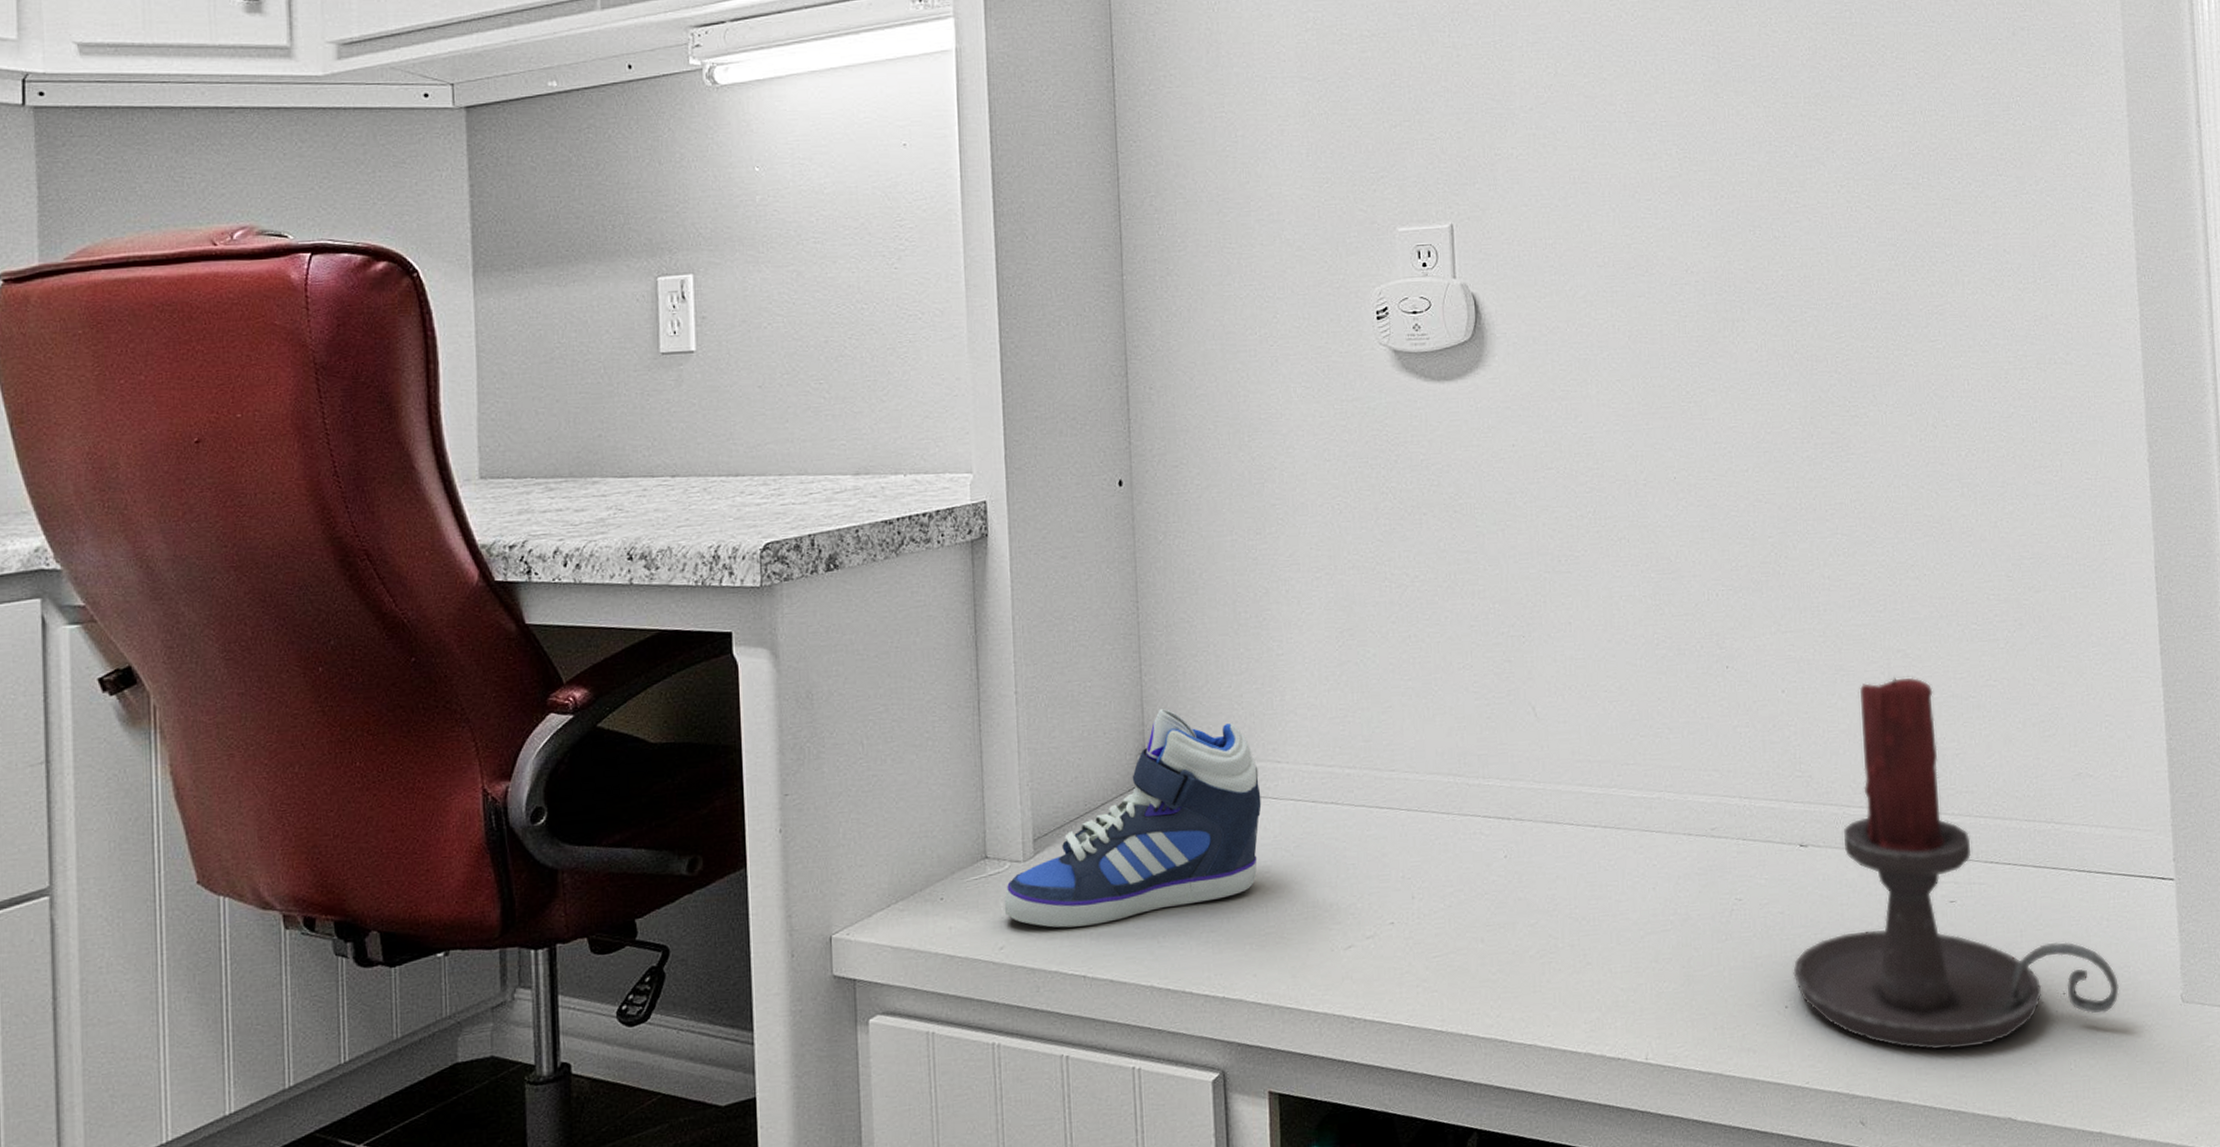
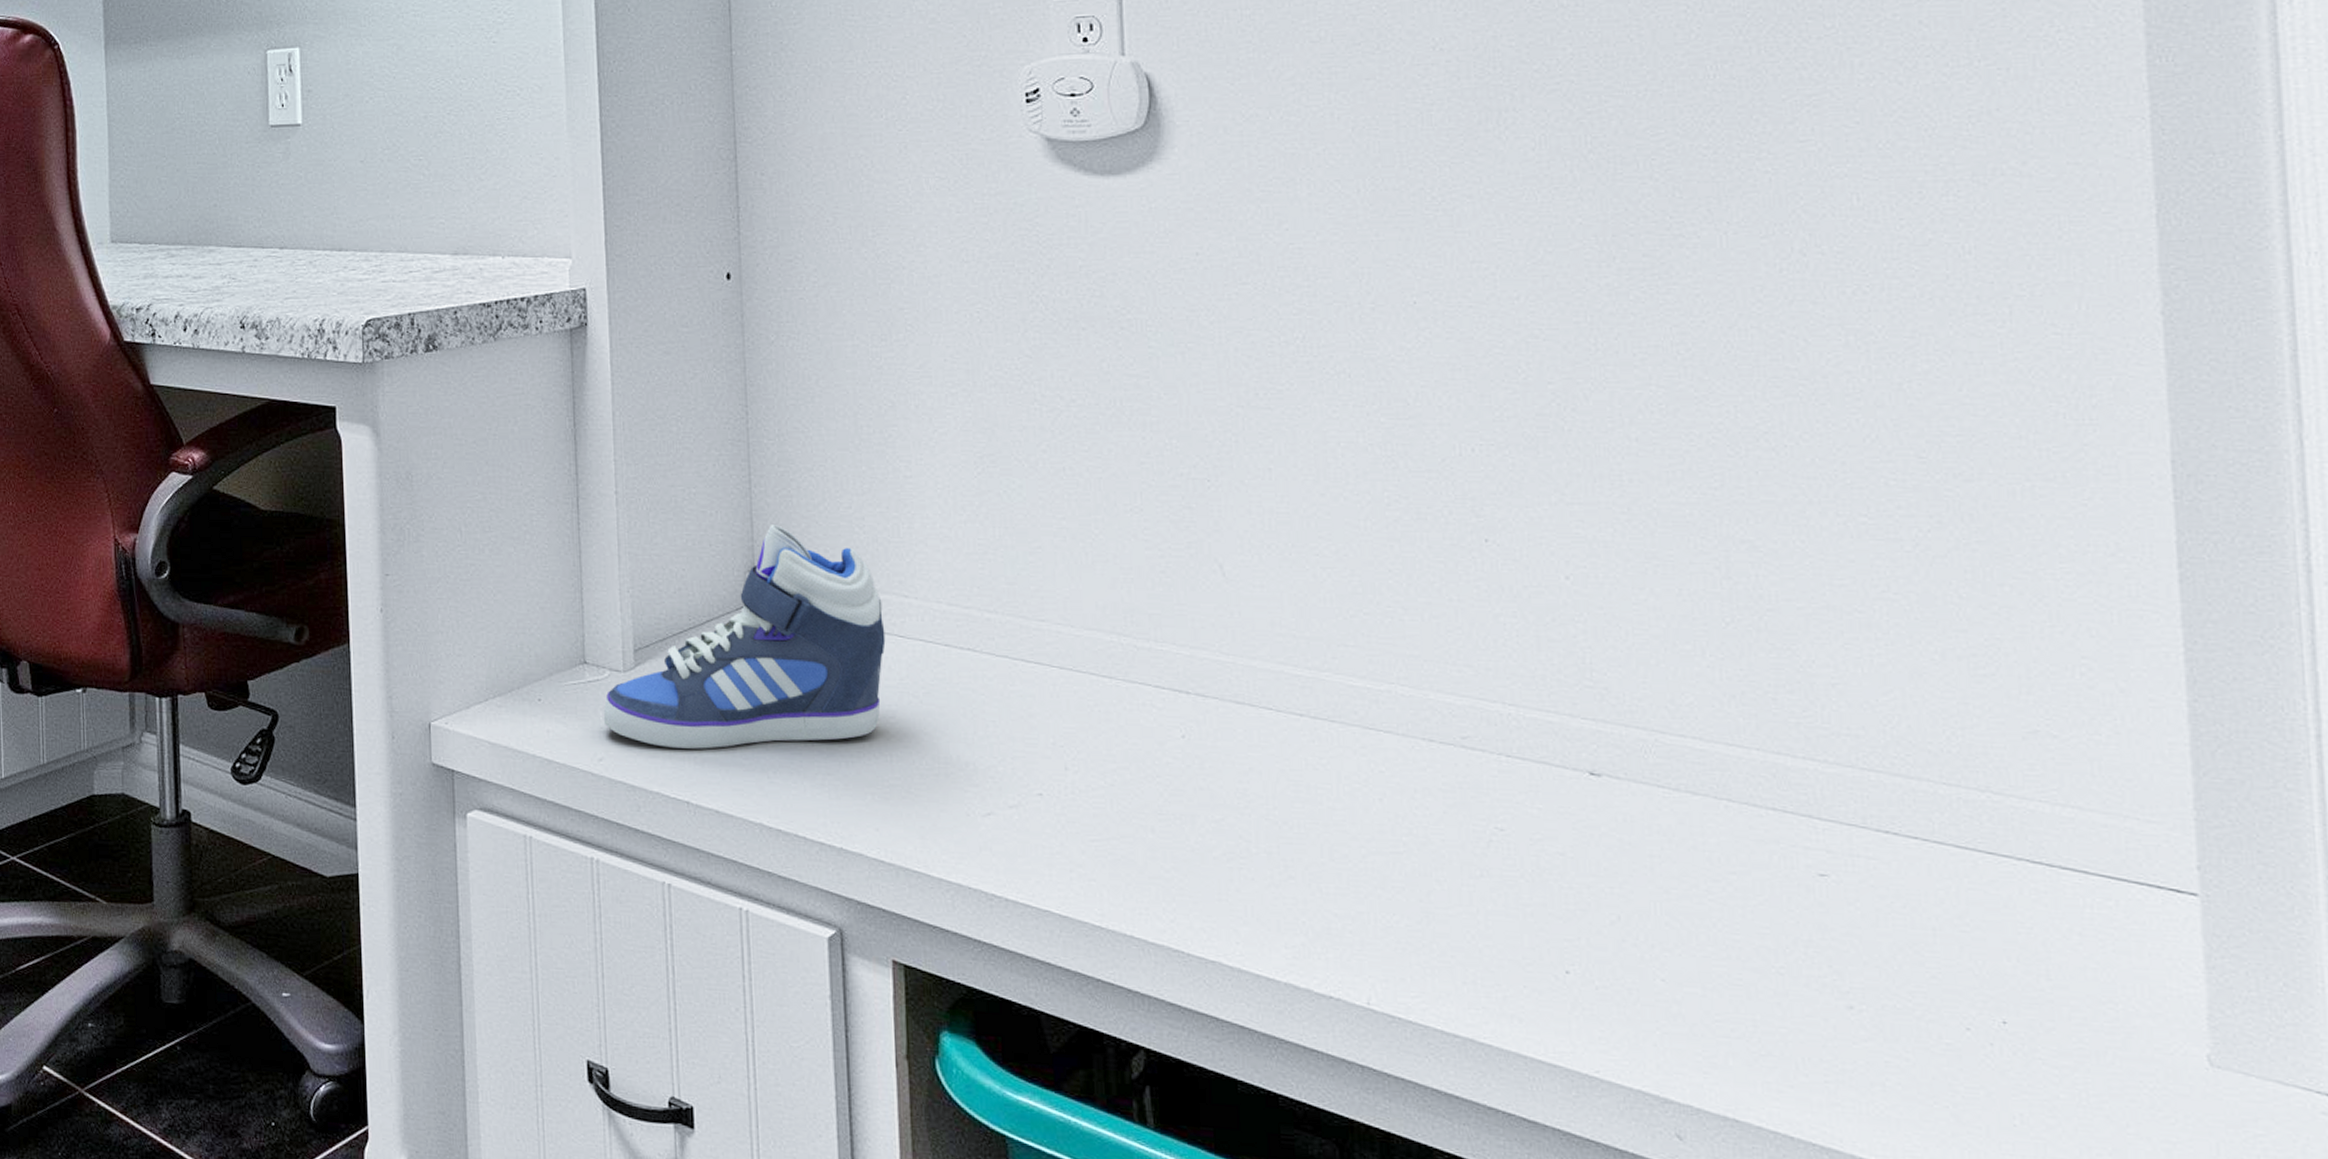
candle holder: present [1793,676,2120,1050] -> none [1577,573,2100,1070]

